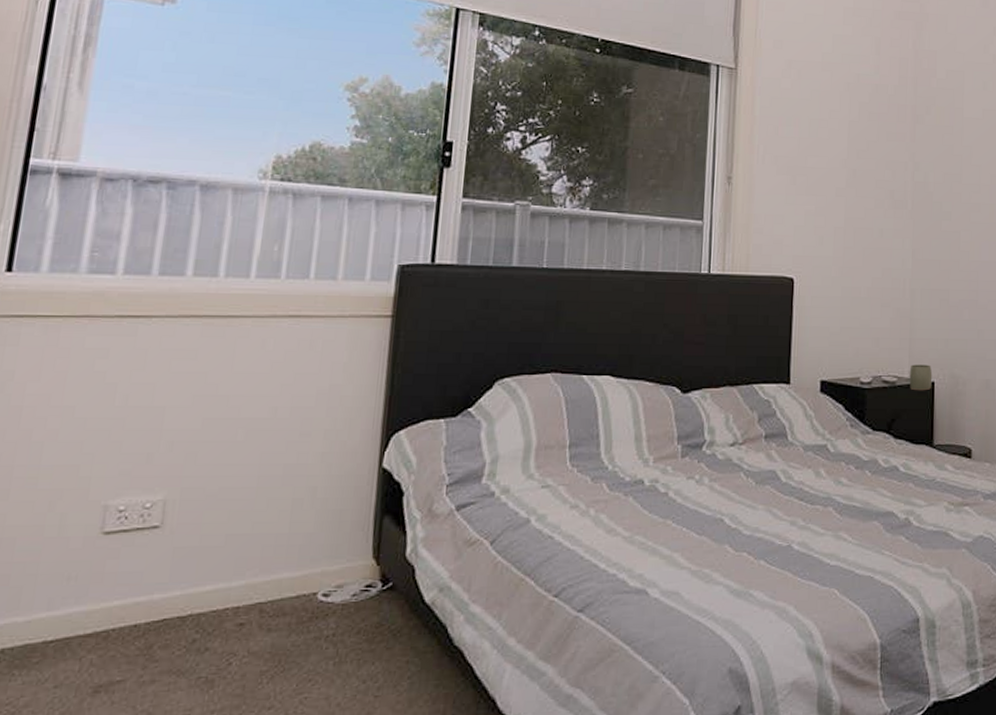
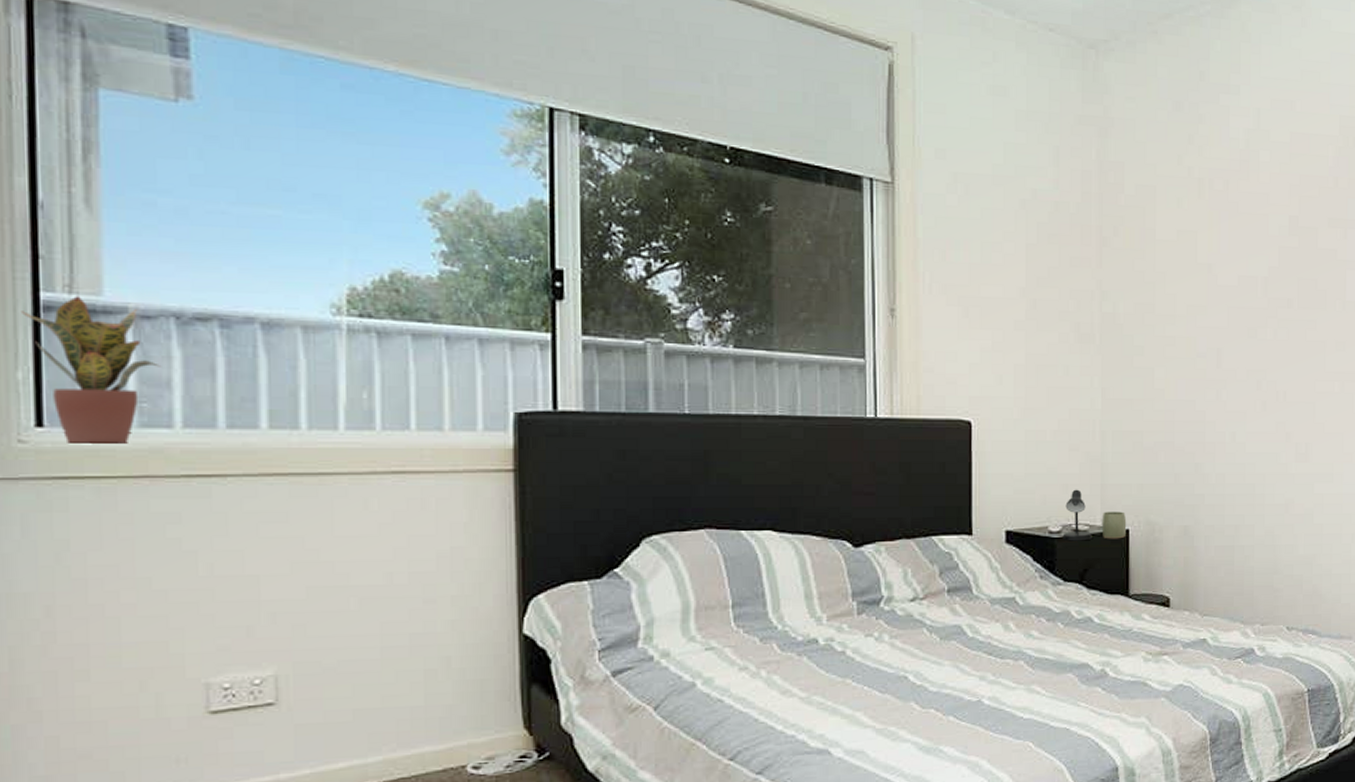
potted plant: none [13,161,115,287] -> present [22,296,162,444]
desk lamp: none [873,343,900,392] -> present [1062,489,1092,541]

